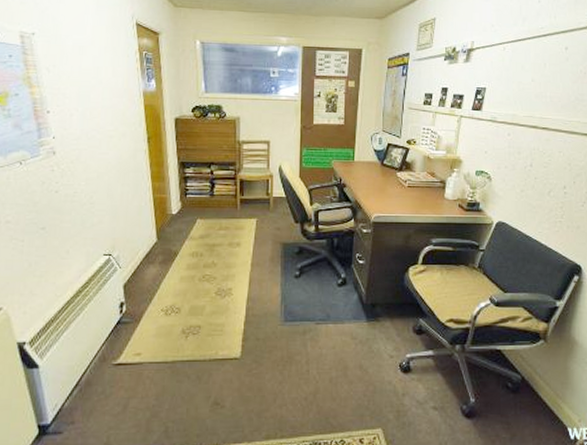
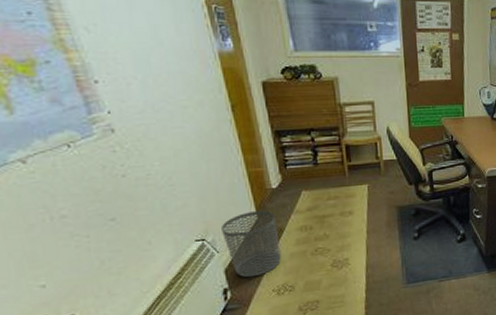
waste bin: none [126,234,173,295] -> present [222,211,281,278]

